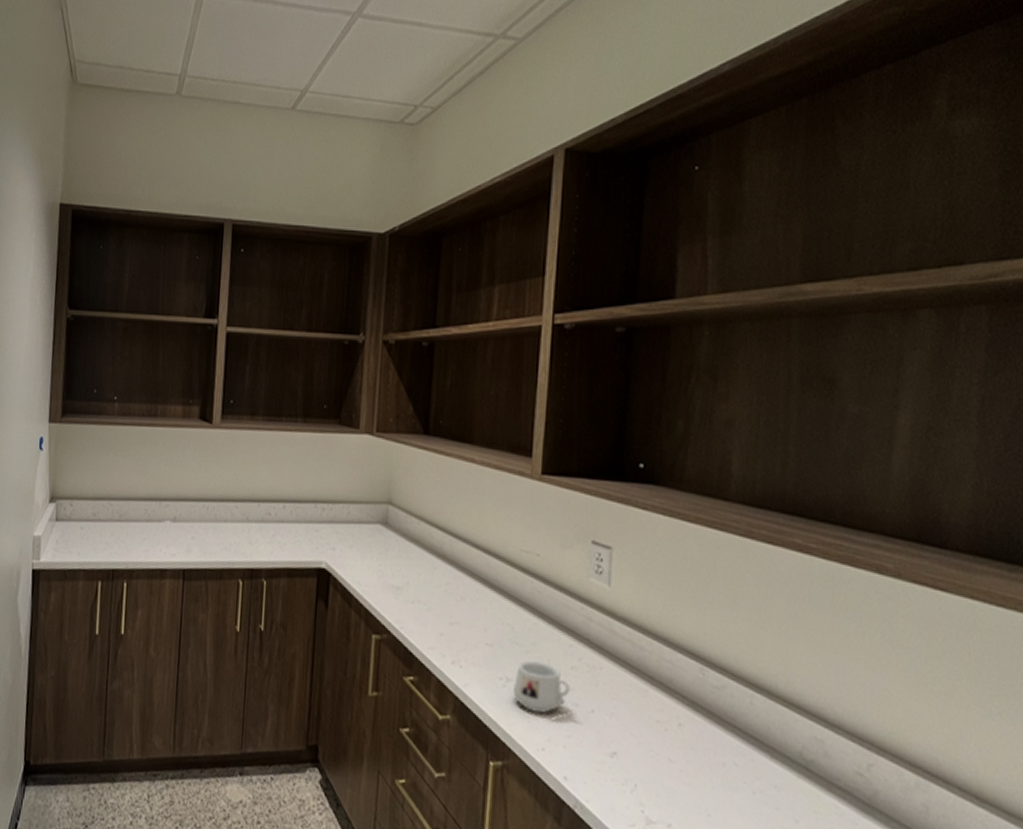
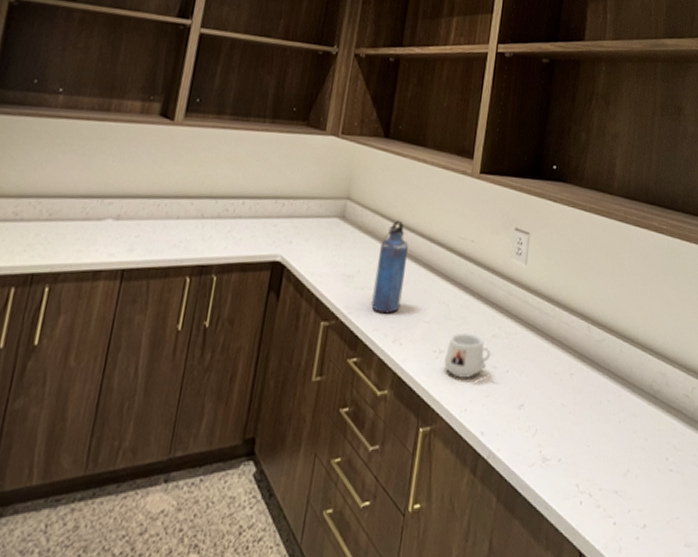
water bottle: none [425,528,461,632] -> present [371,220,408,314]

